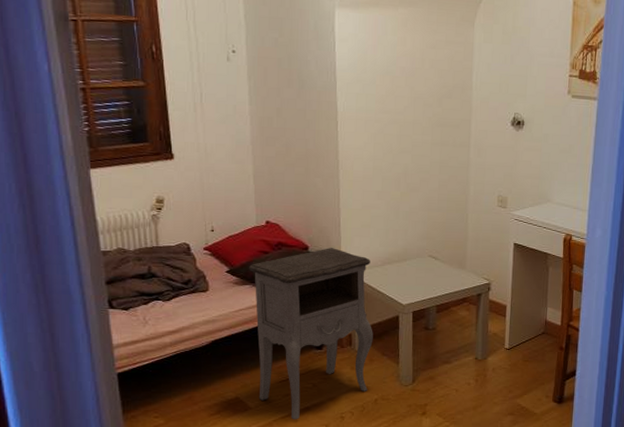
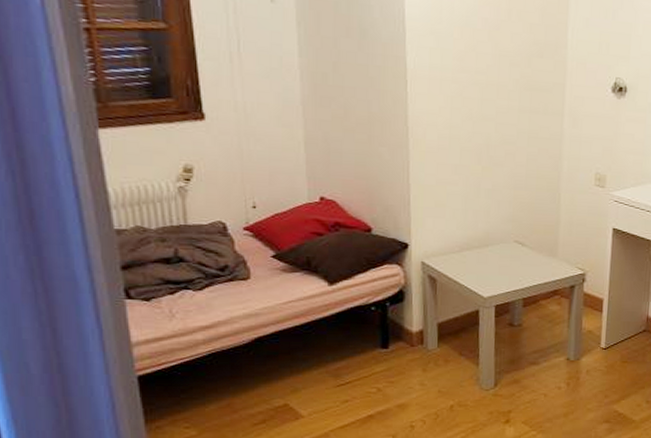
nightstand: present [248,248,373,420] -> none [298,230,449,430]

